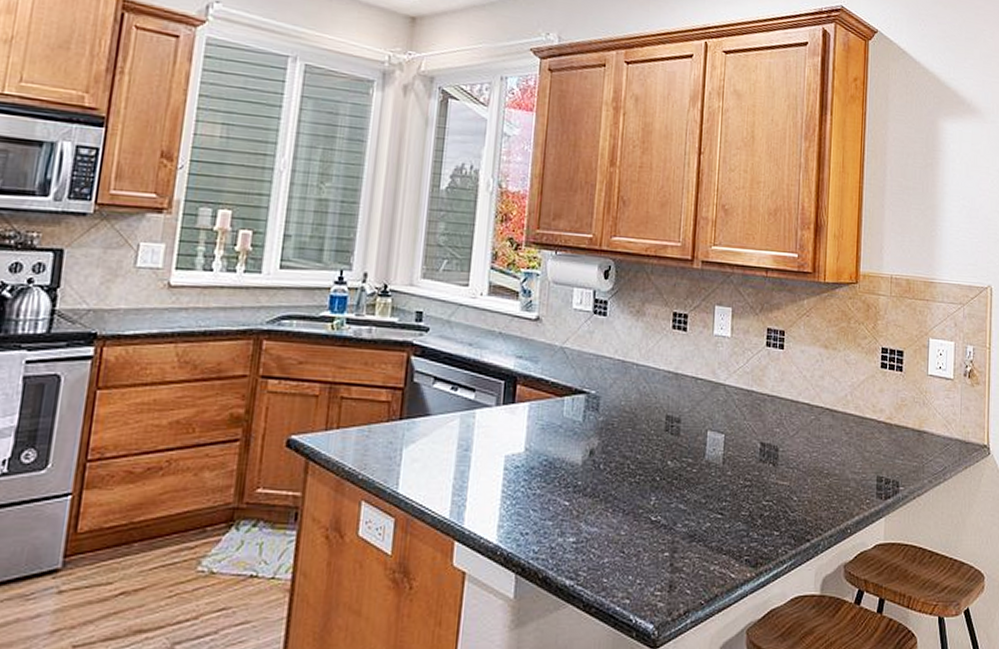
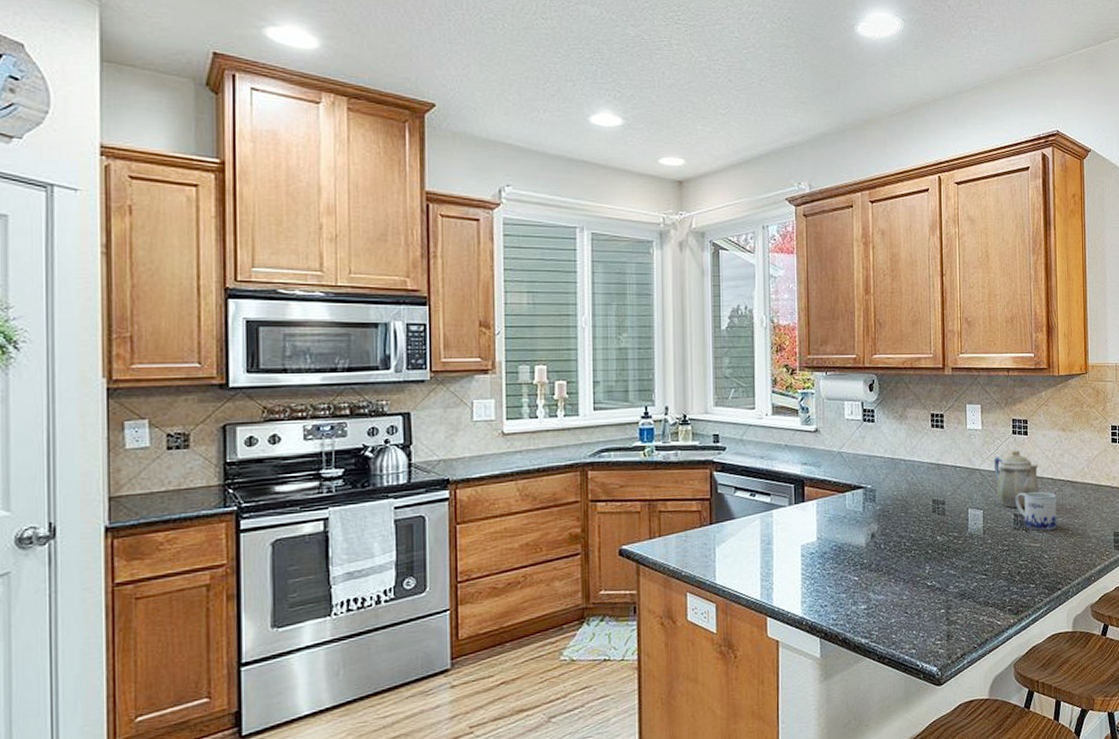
teapot: none [741,365,794,436] -> present [993,450,1039,508]
mug: none [763,418,812,466] -> present [1015,492,1058,531]

